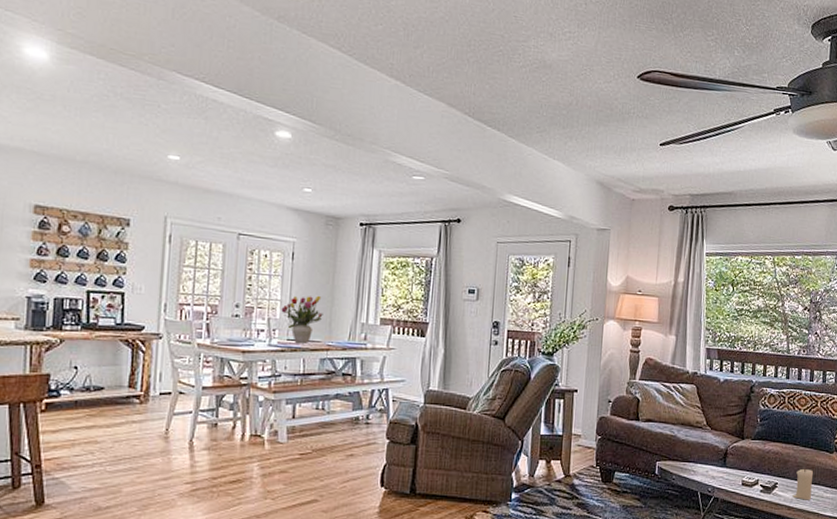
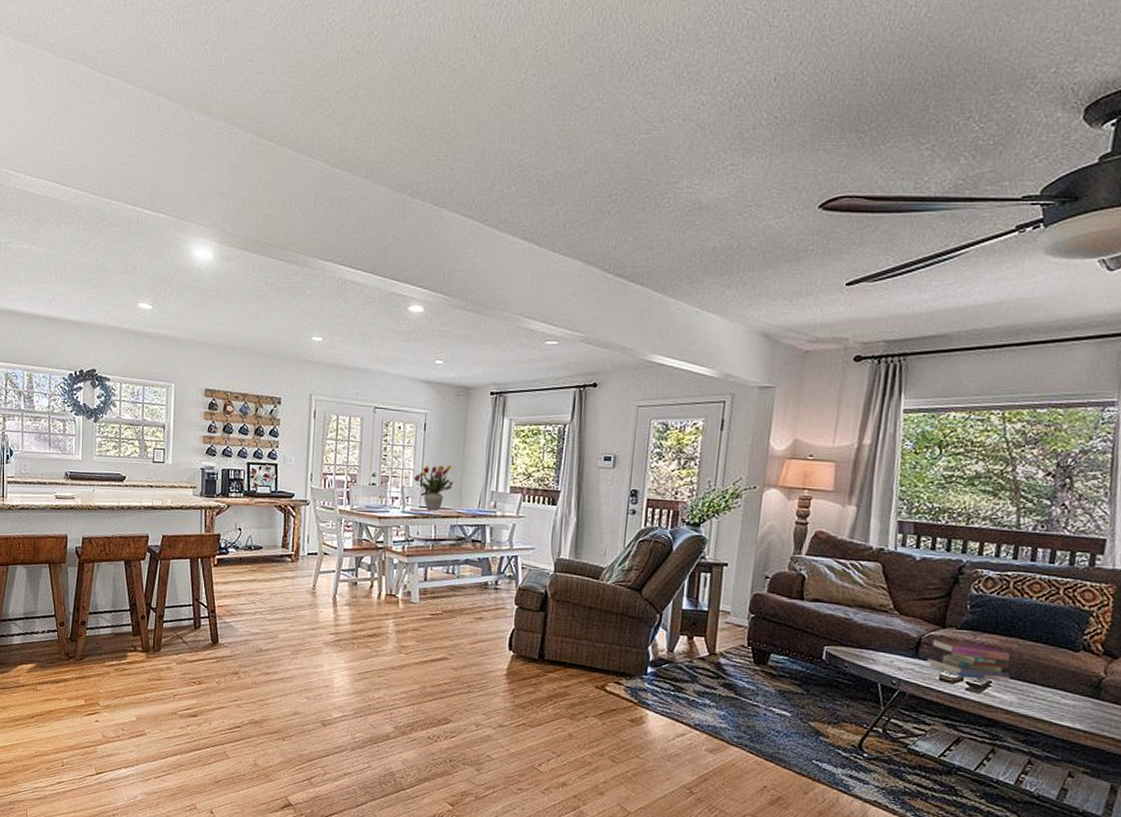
books: none [732,449,790,483] -> present [926,638,1011,683]
candle: present [792,468,814,500] -> none [1012,667,1047,706]

